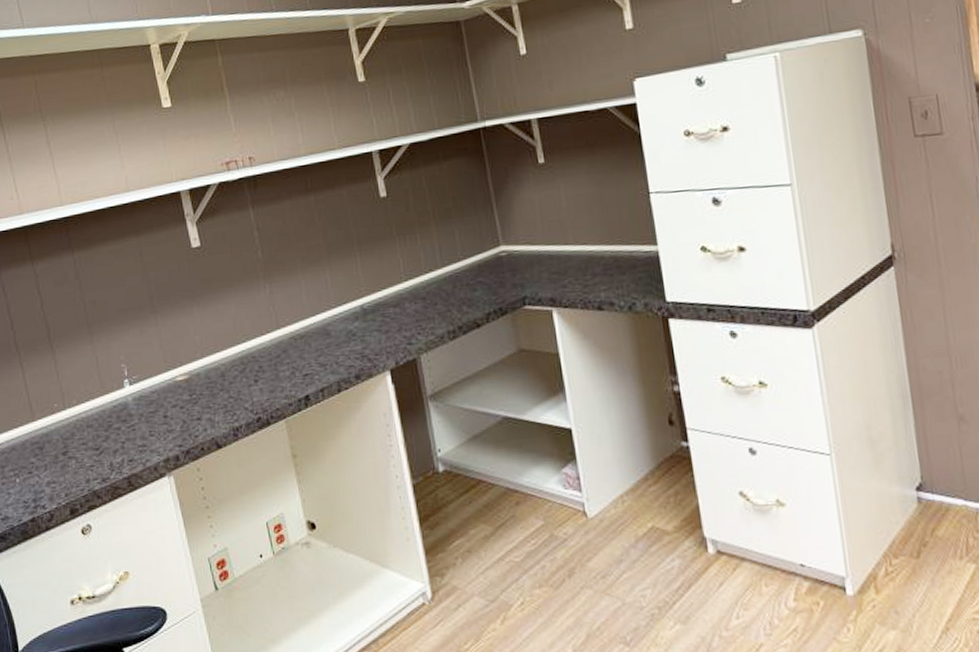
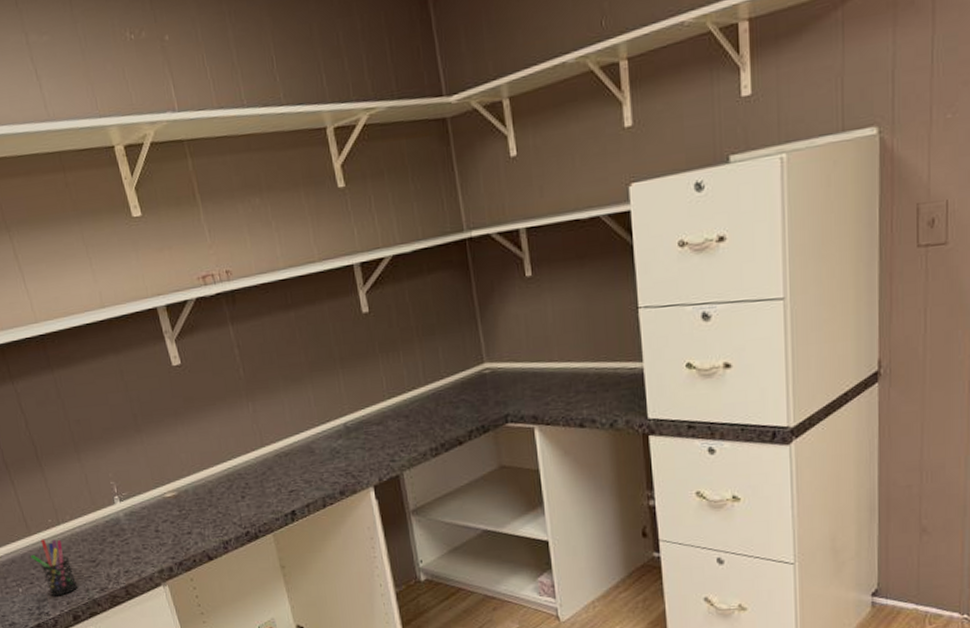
pen holder: none [32,424,79,488] -> present [31,539,78,597]

